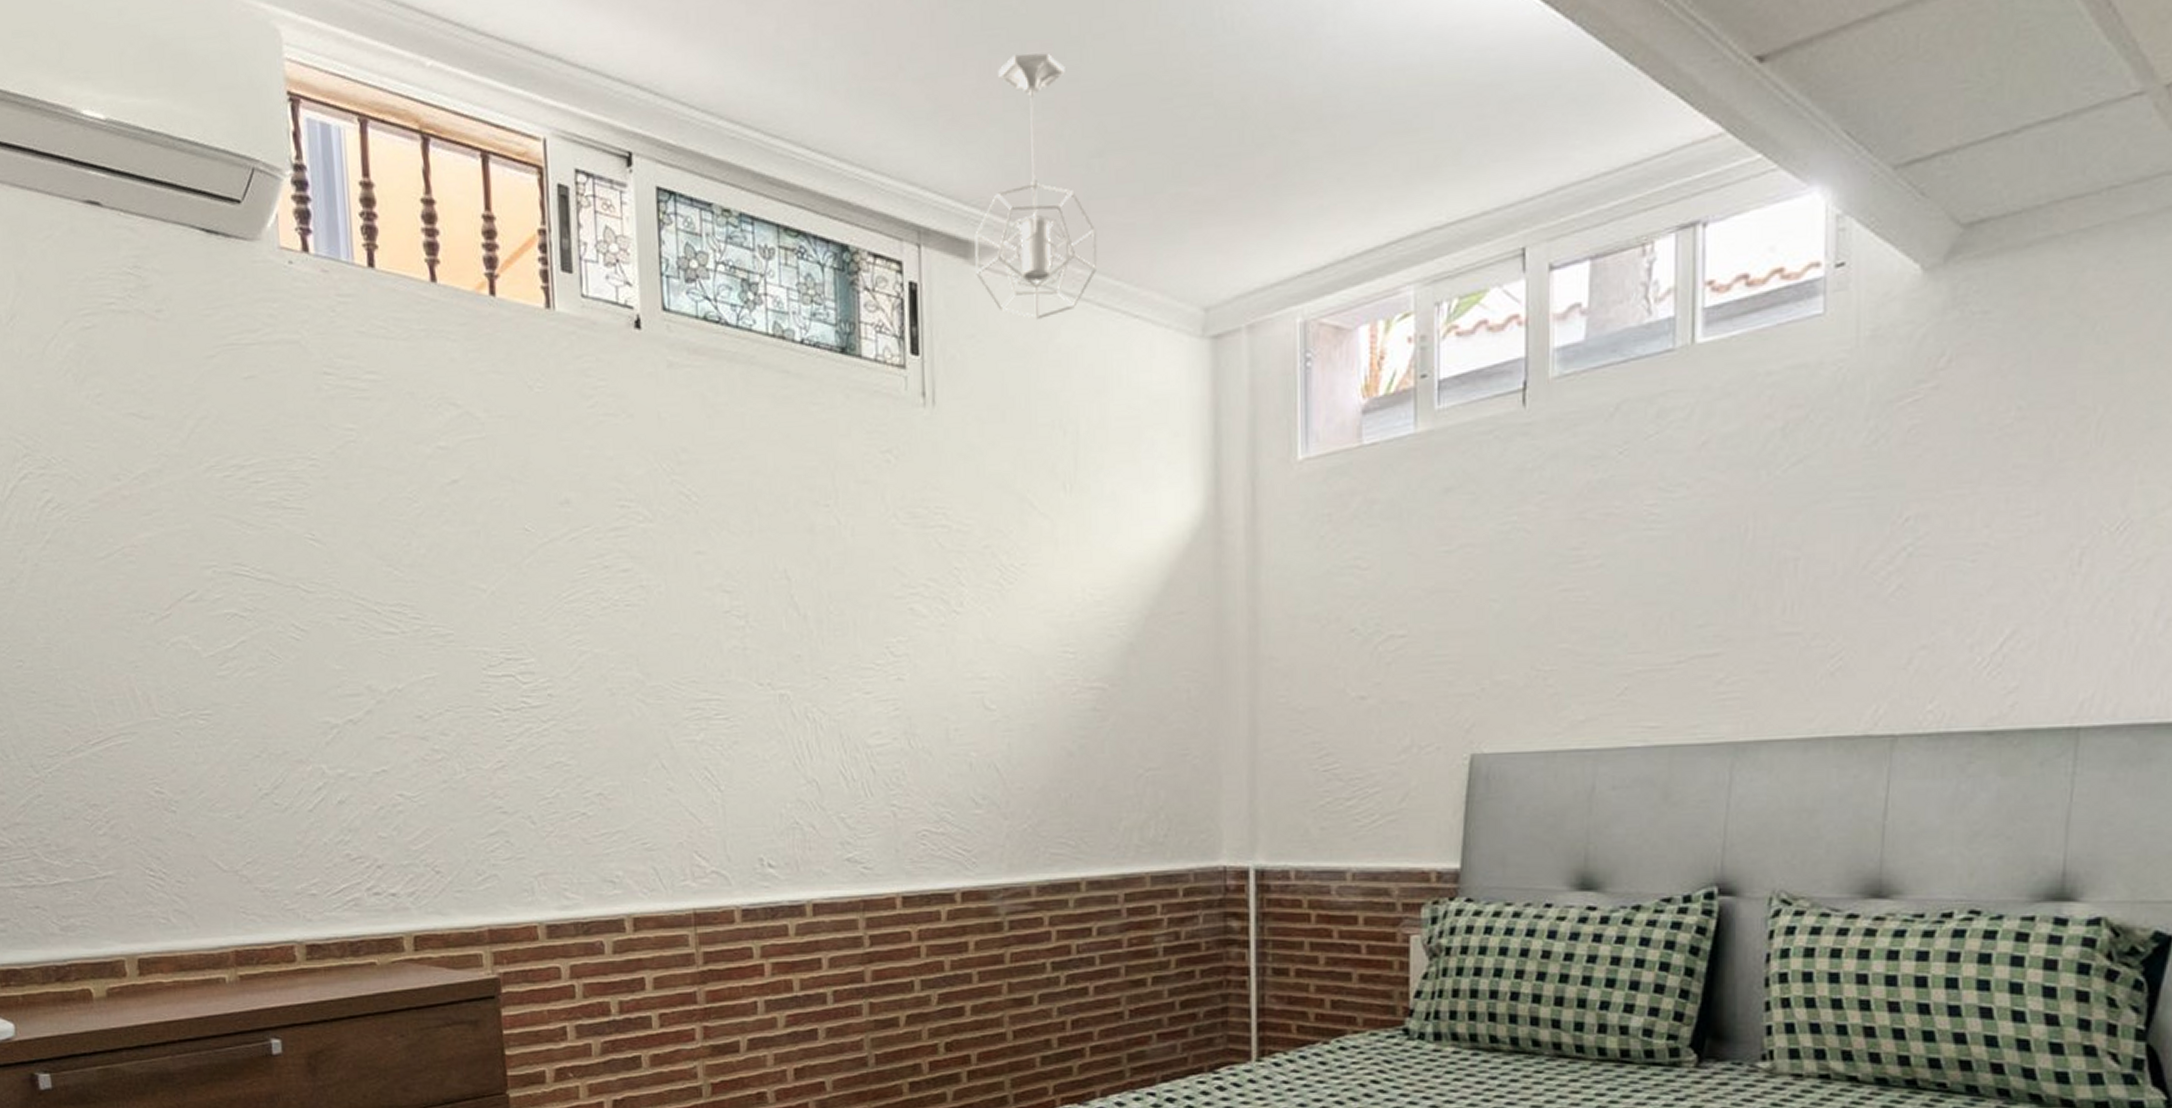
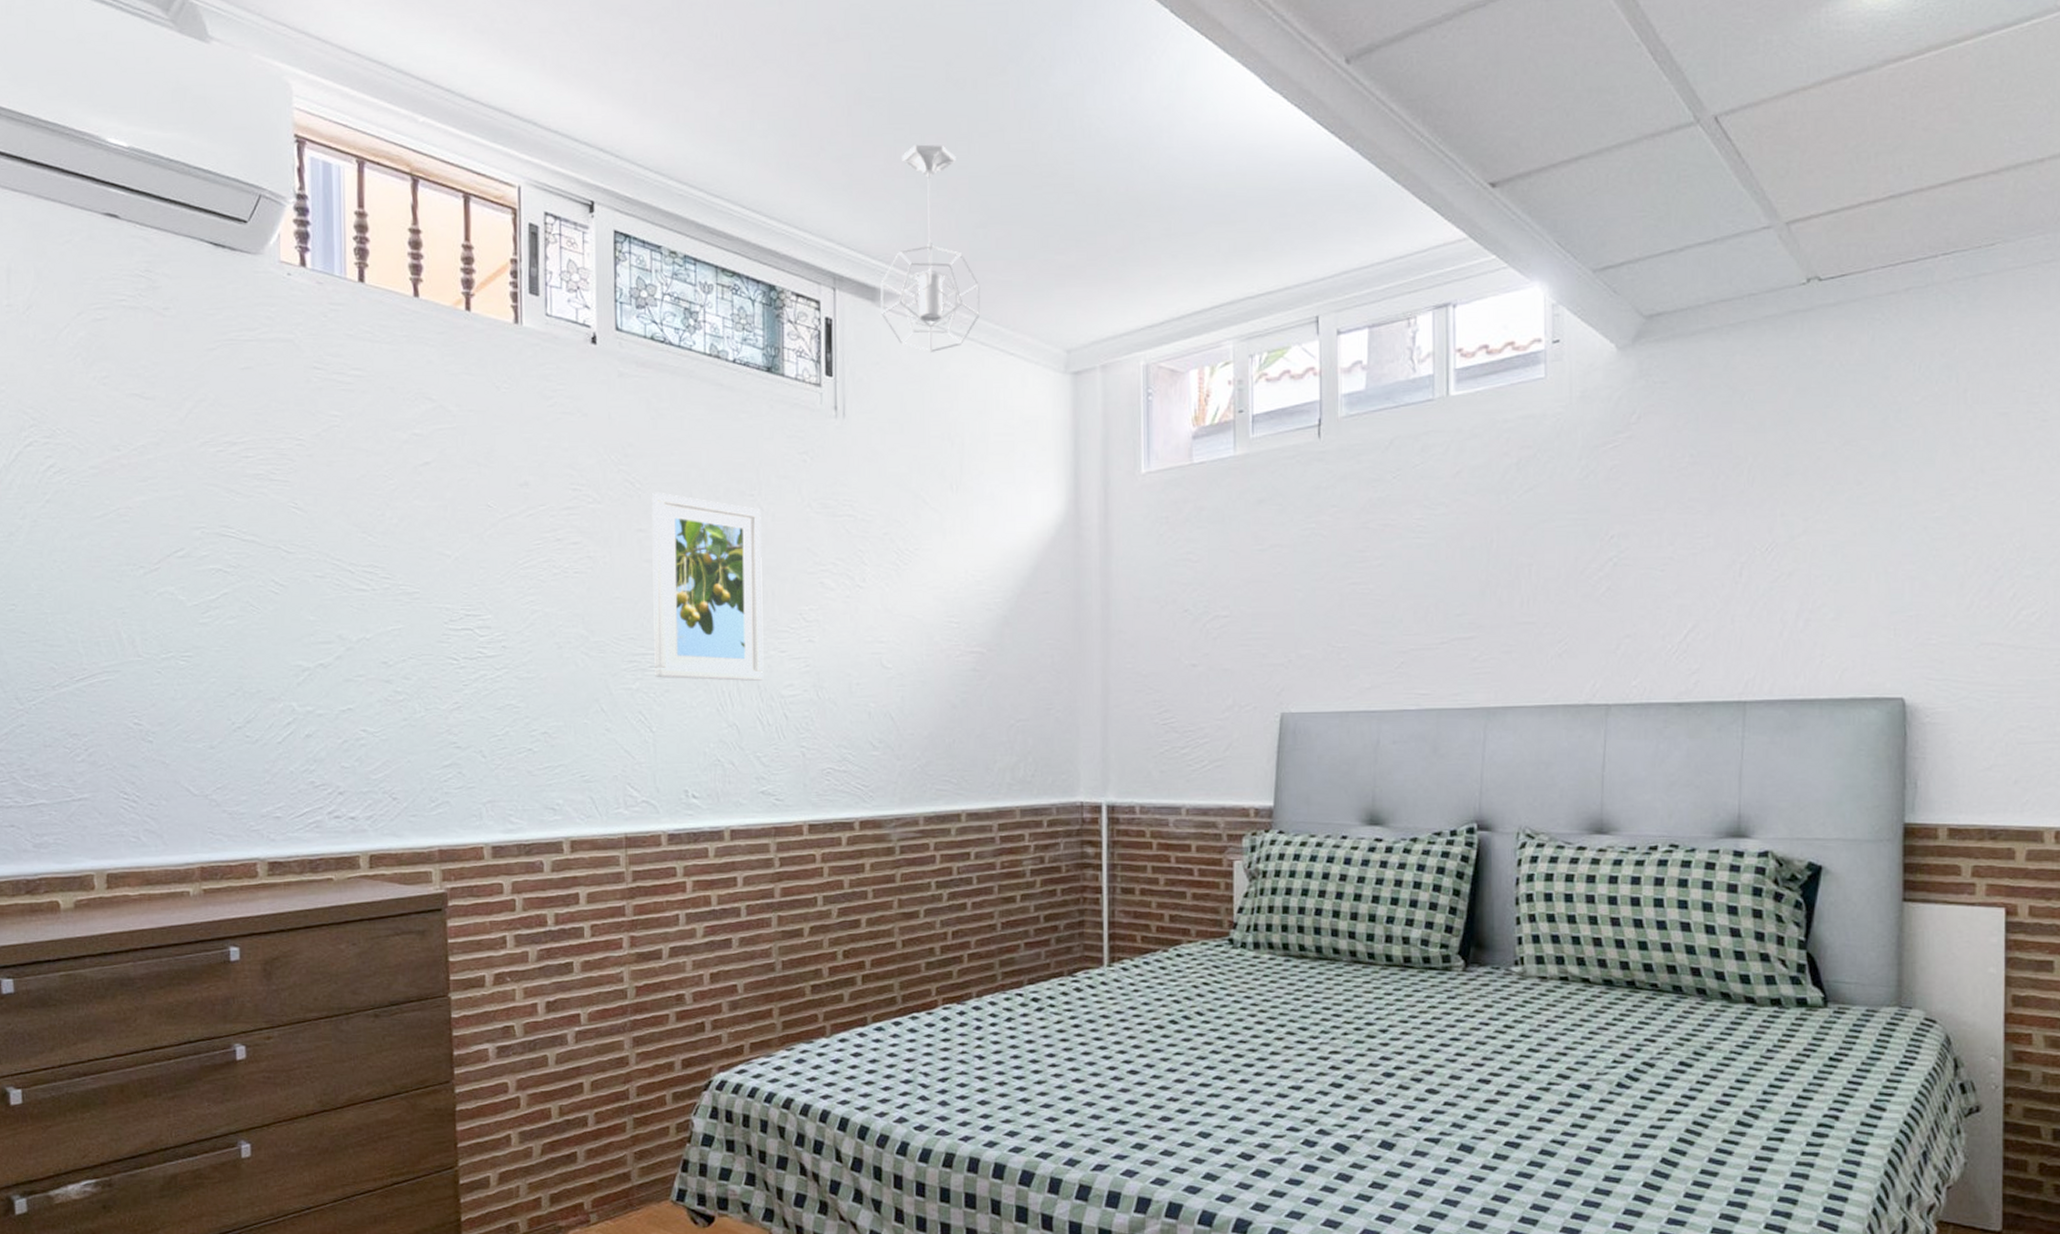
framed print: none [711,505,847,729] -> present [652,492,764,681]

